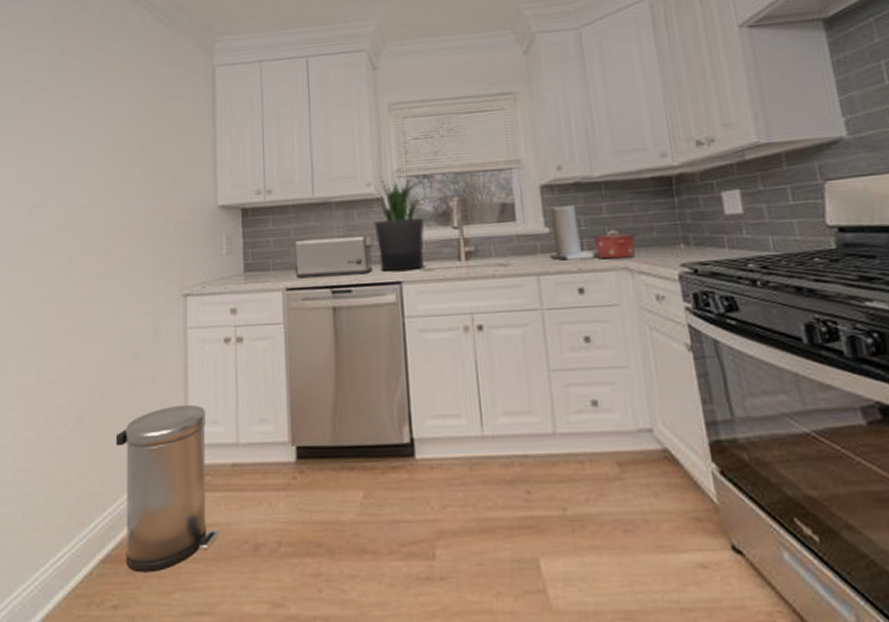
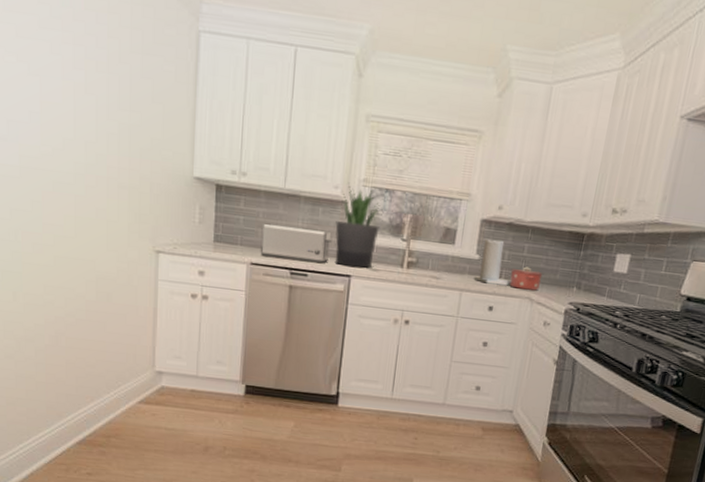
pedal bin: present [115,404,220,573] -> none [89,340,178,455]

